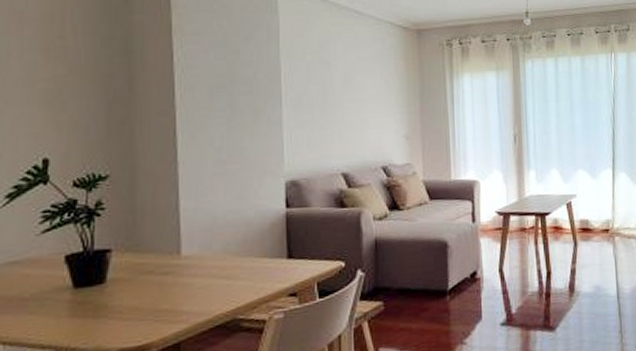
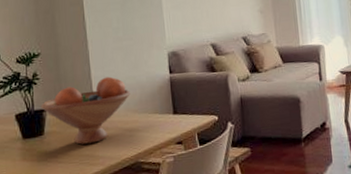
fruit bowl: none [104,209,232,296] -> present [41,76,130,145]

